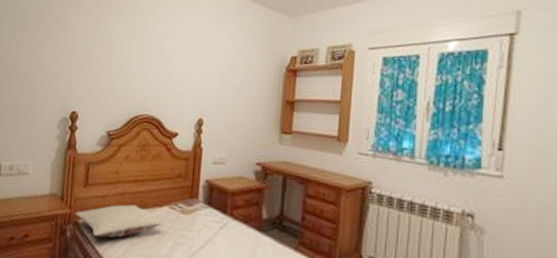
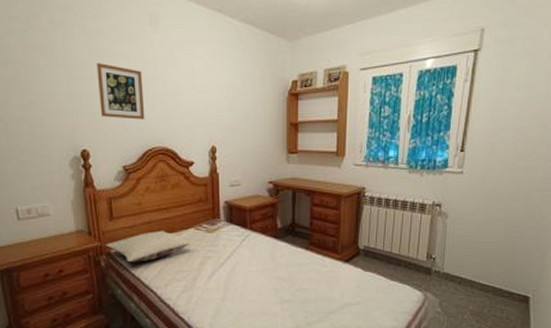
picture frame: none [96,31,141,86] -> present [96,63,145,120]

